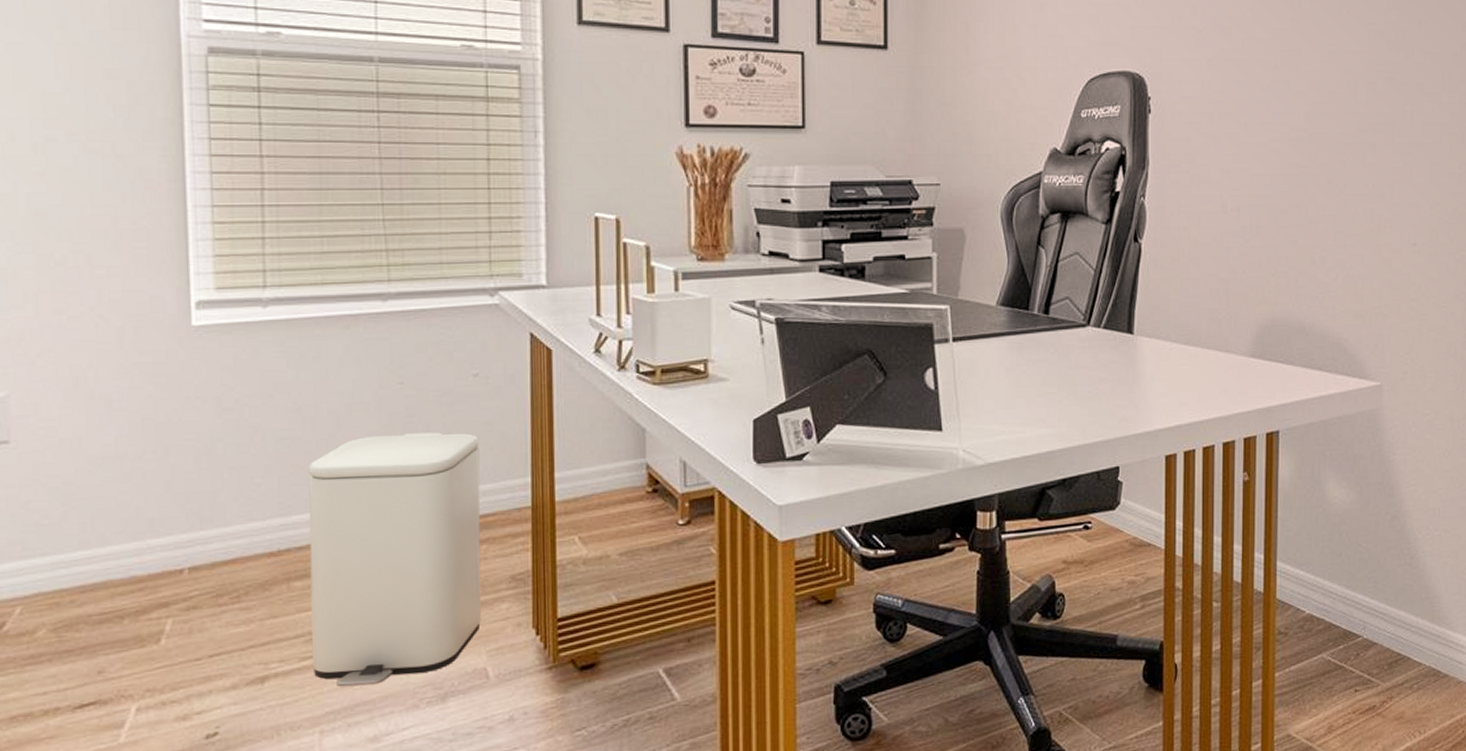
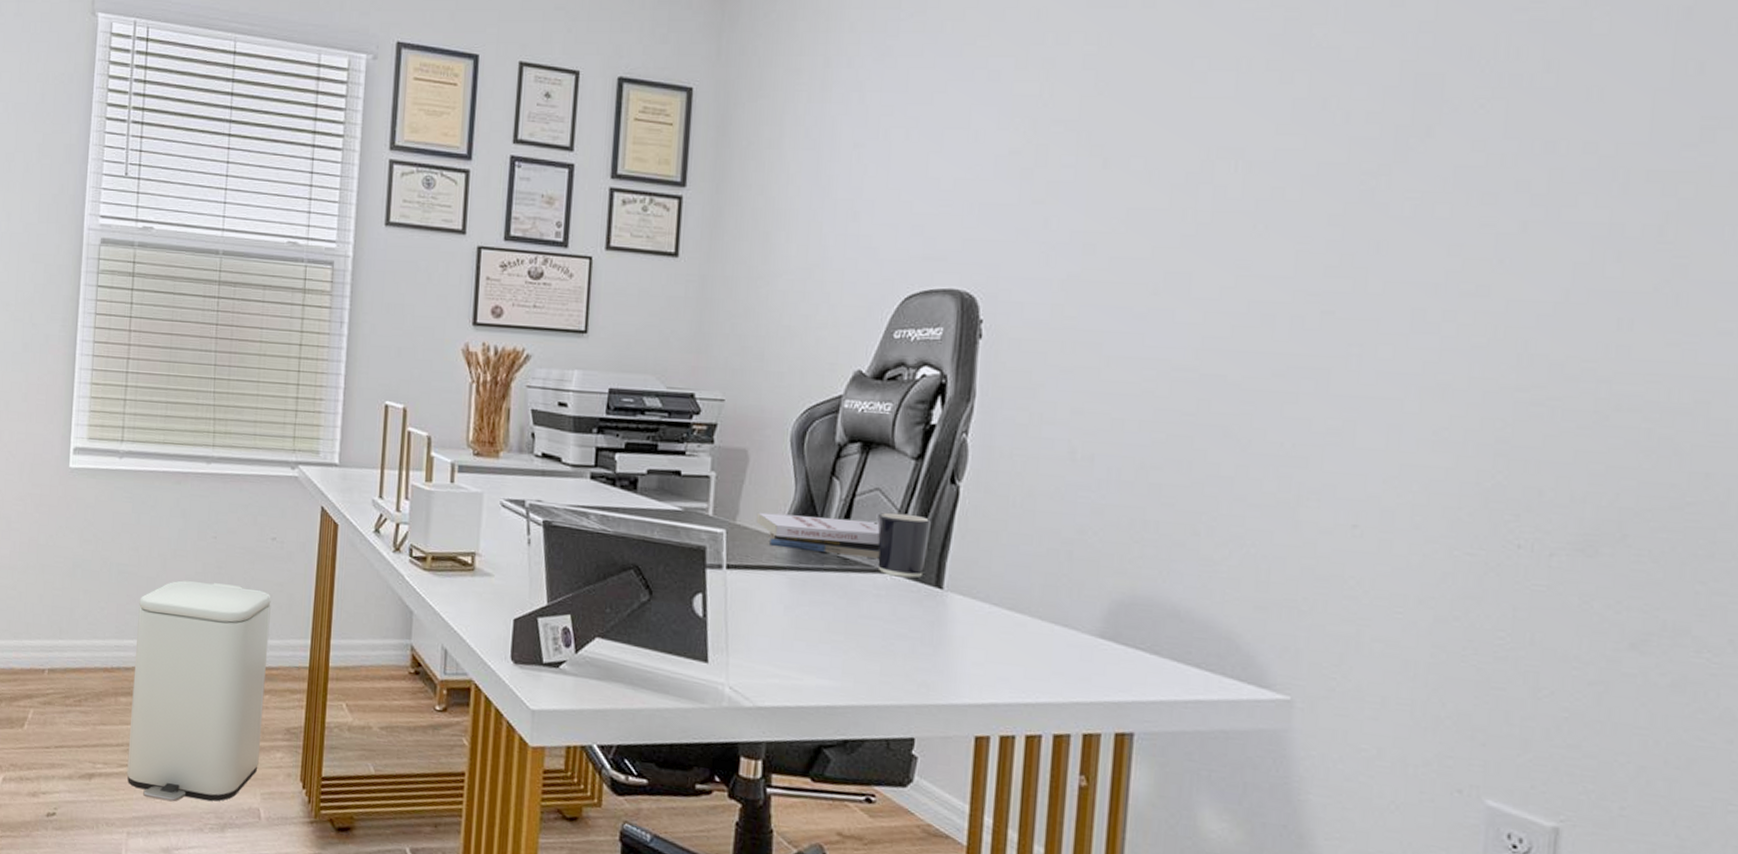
books: none [976,282,1082,316] -> present [756,512,880,559]
mug: none [1078,272,1122,329] -> present [877,512,932,579]

